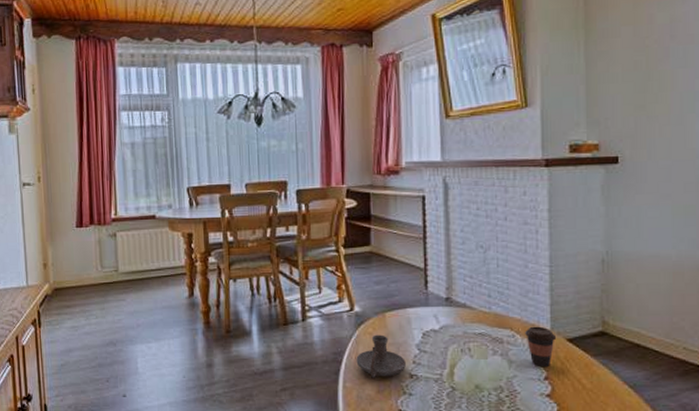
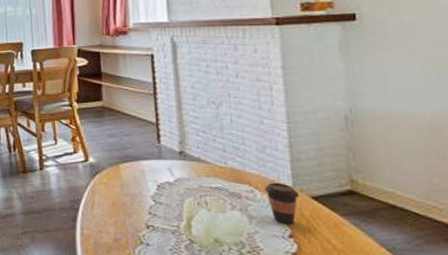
candle holder: present [356,335,406,378] -> none [92,185,142,227]

